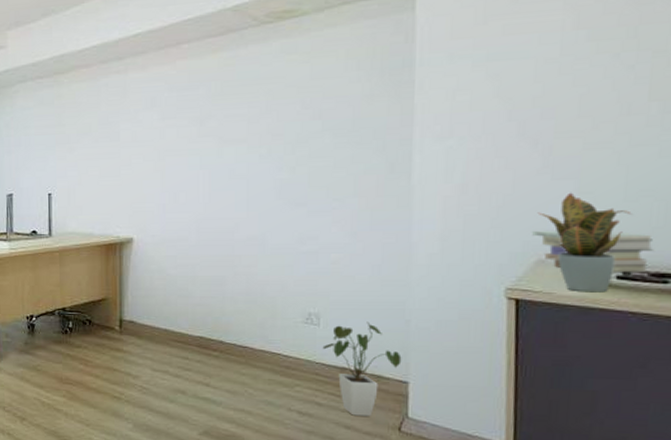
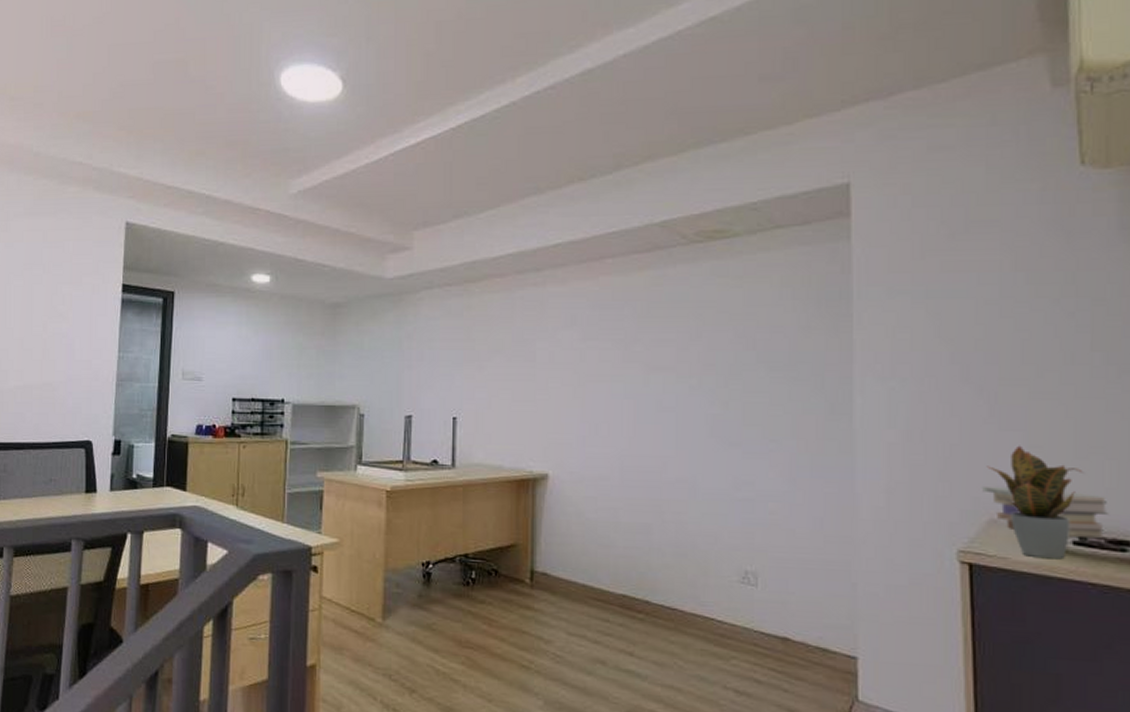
house plant: present [322,321,402,416] -> none [761,583,849,698]

